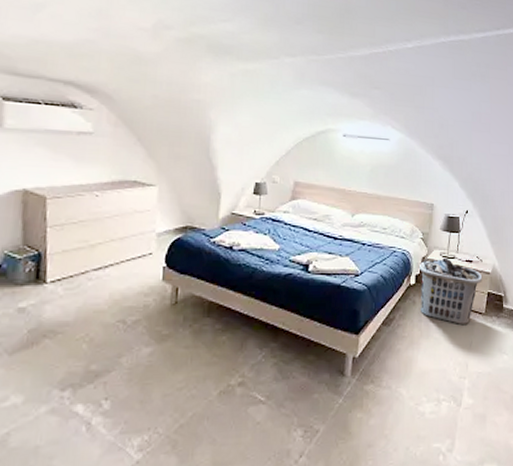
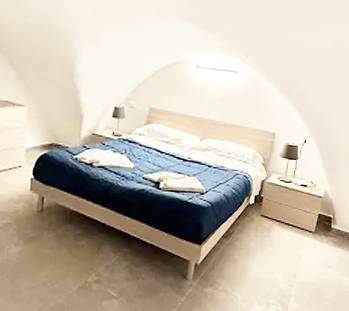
clothes hamper: present [418,257,483,326] -> none [257,181,315,242]

